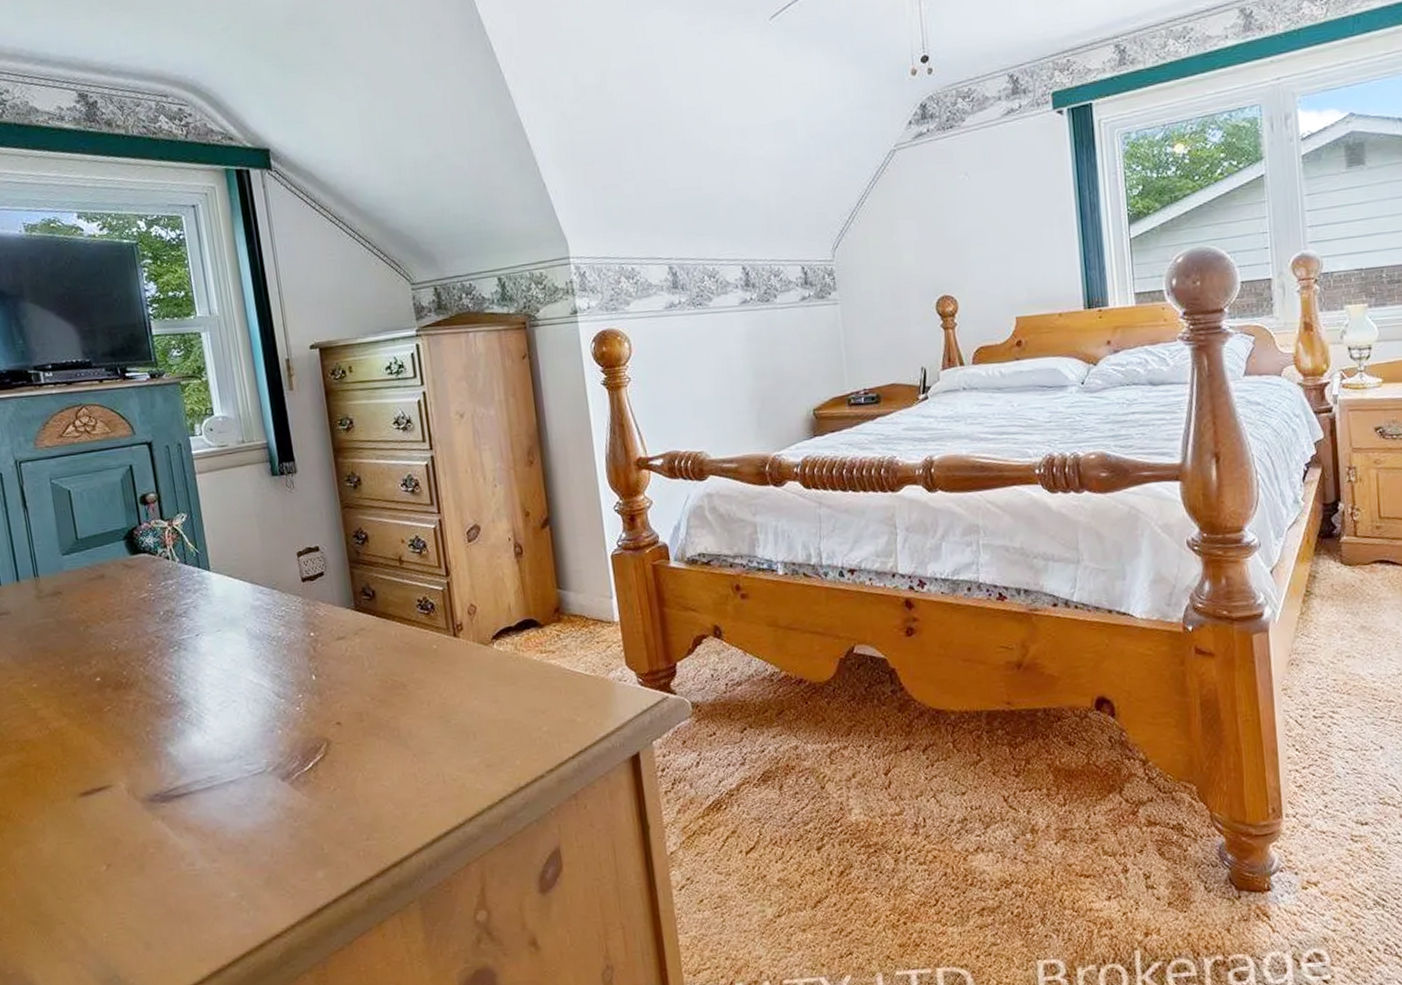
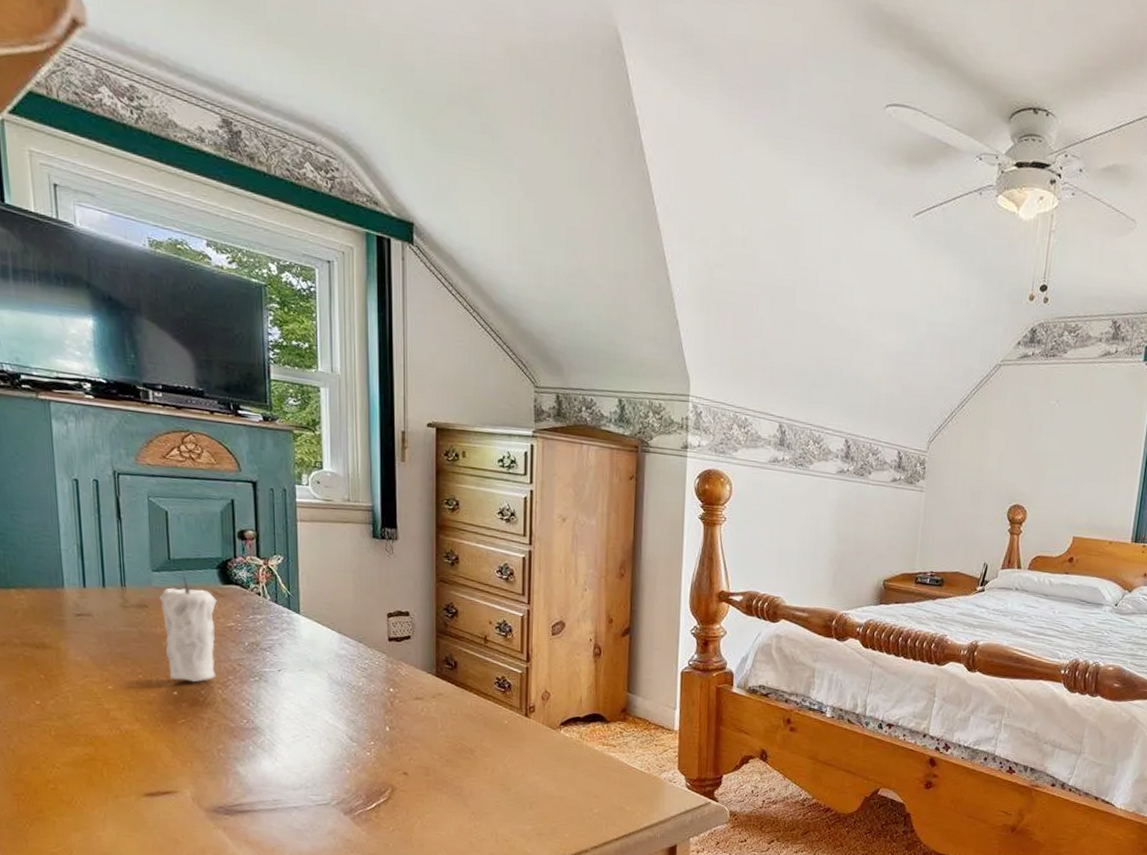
candle: none [72,551,136,665] -> present [160,572,217,683]

